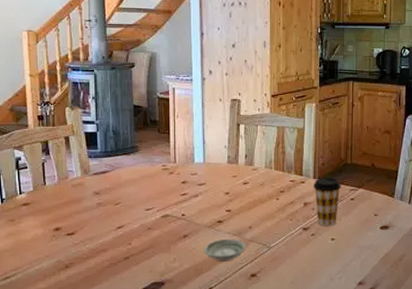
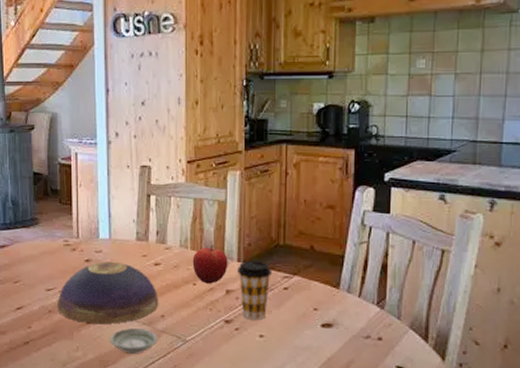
decorative bowl: none [156,182,247,237] -> present [57,261,159,324]
fruit: none [276,165,306,198] -> present [192,244,228,284]

